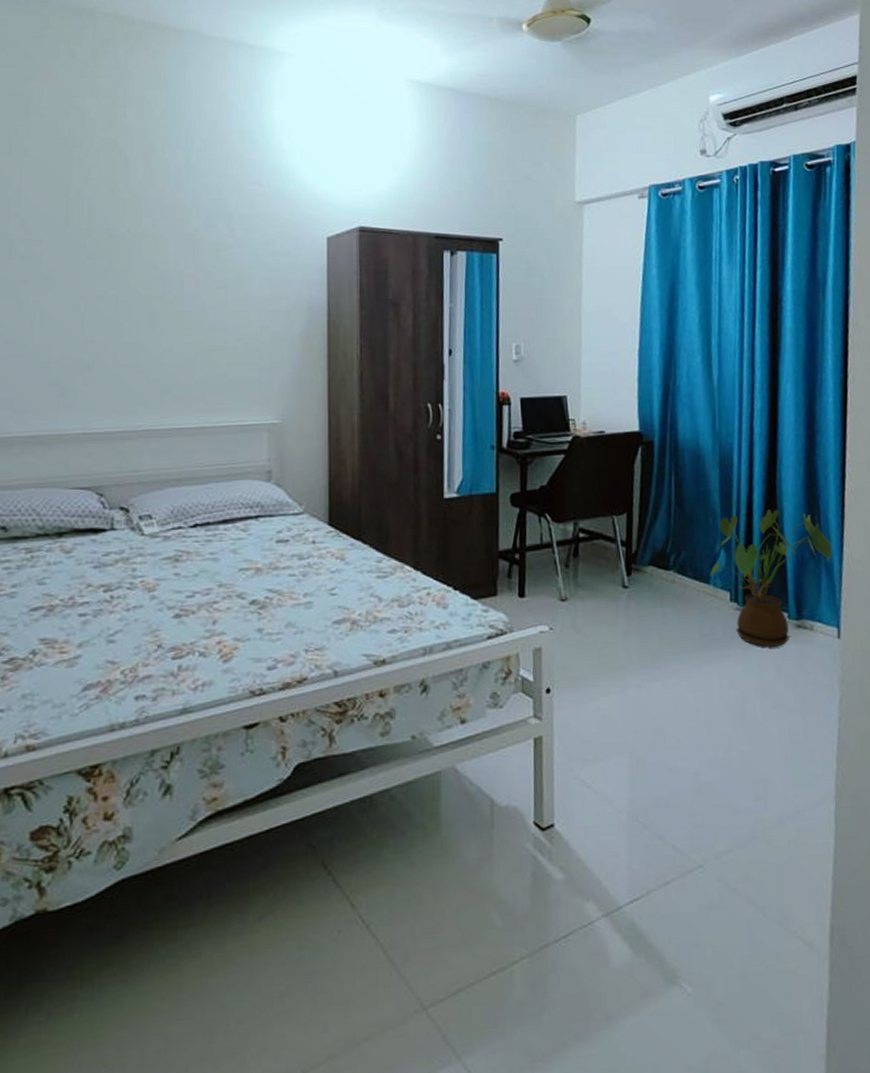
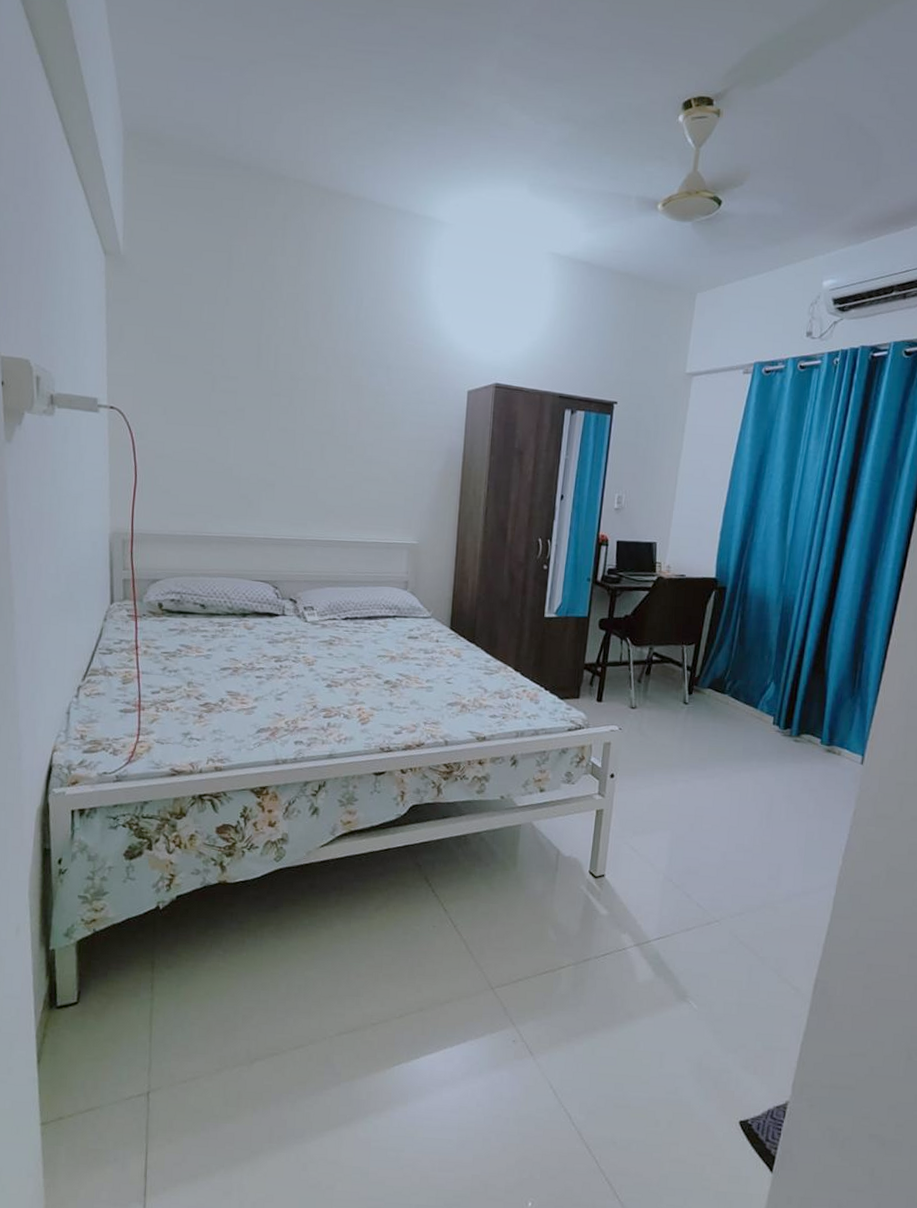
house plant: present [709,509,832,647] -> none [758,654,869,765]

